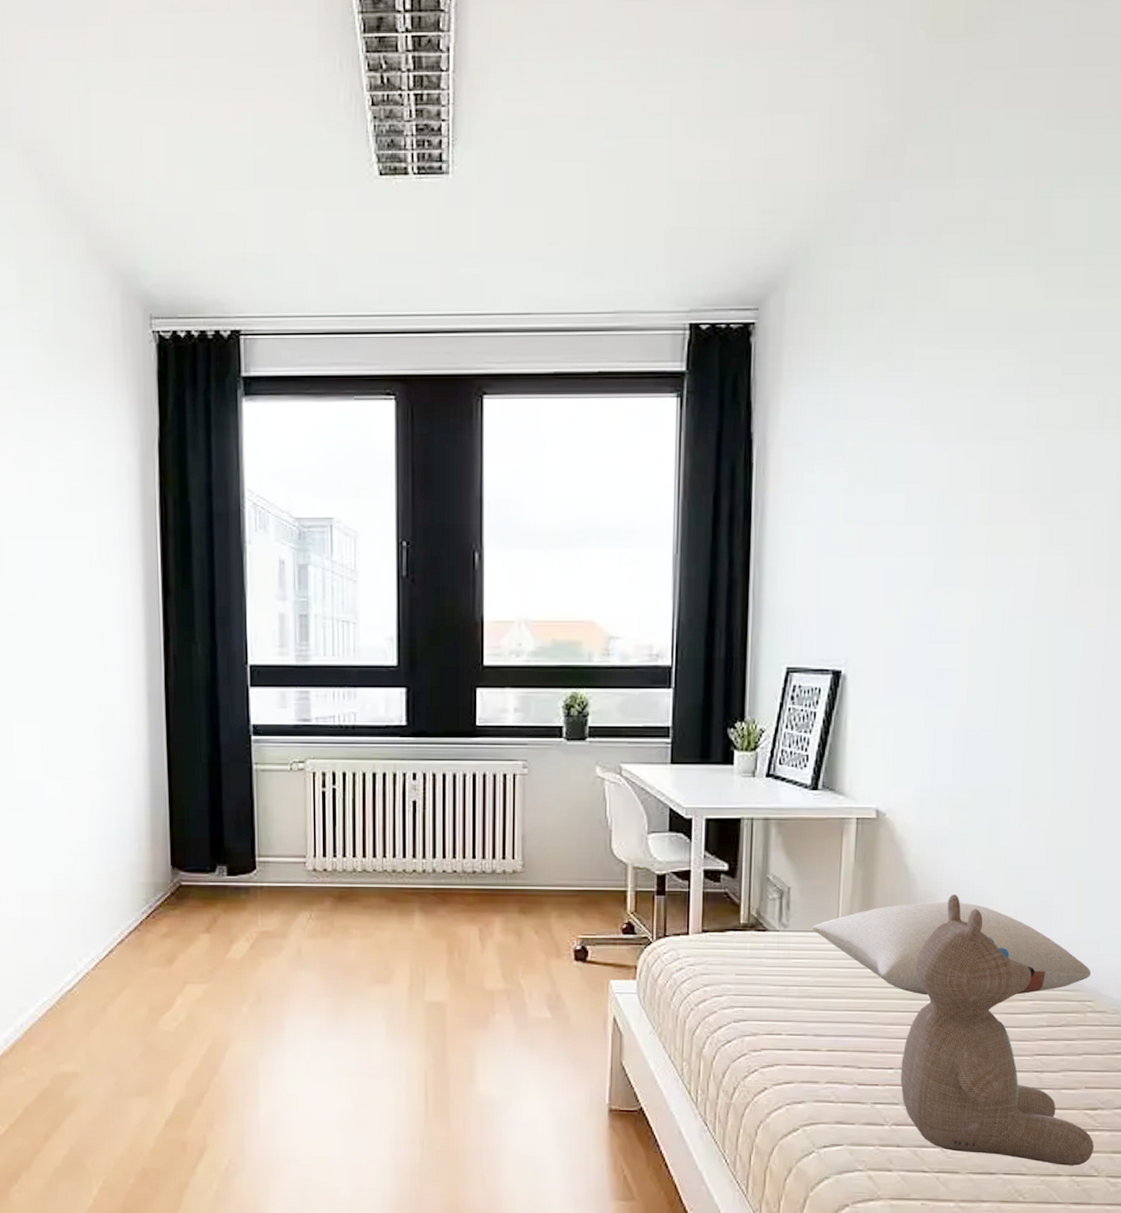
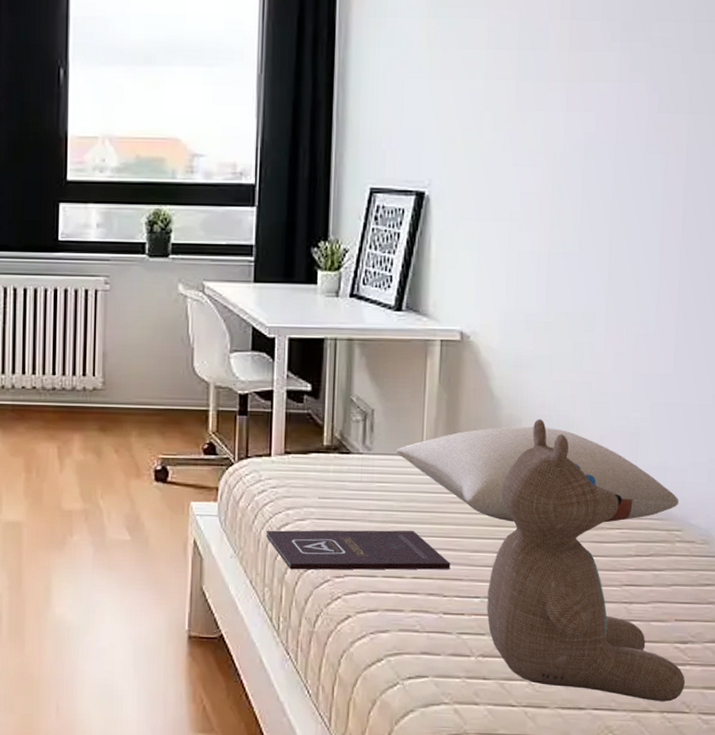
book: none [684,1004,865,1045] -> present [265,530,451,570]

